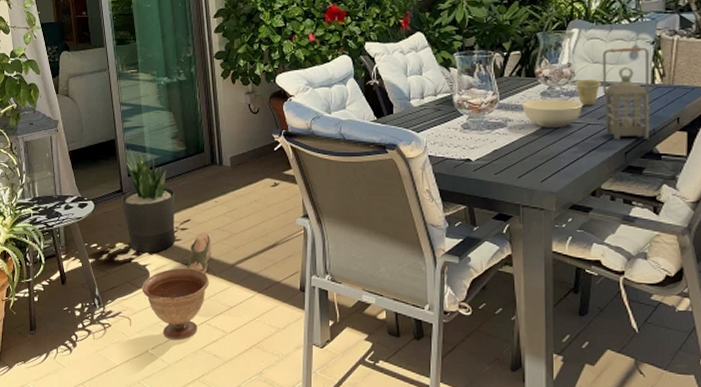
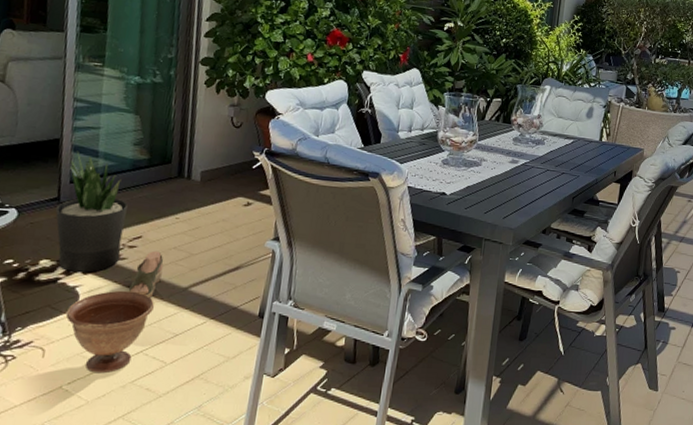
bowl: present [522,99,583,127] -> none [496,143,545,171]
cup: present [575,79,601,106] -> none [541,130,562,154]
lantern: present [602,47,650,140] -> none [561,107,601,188]

